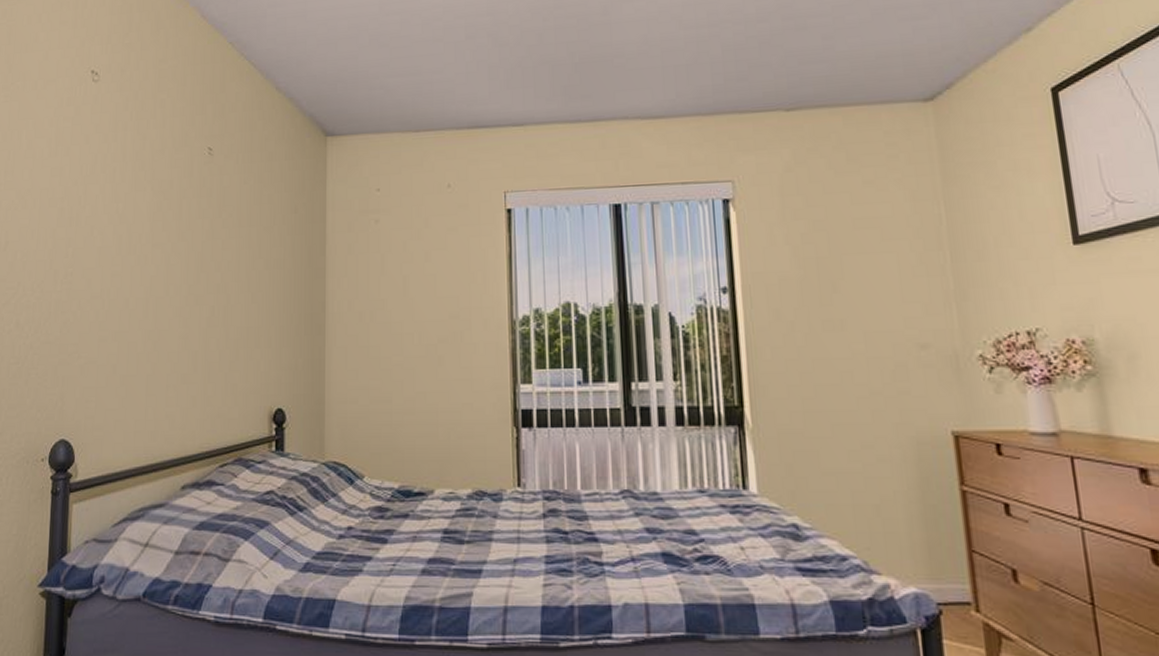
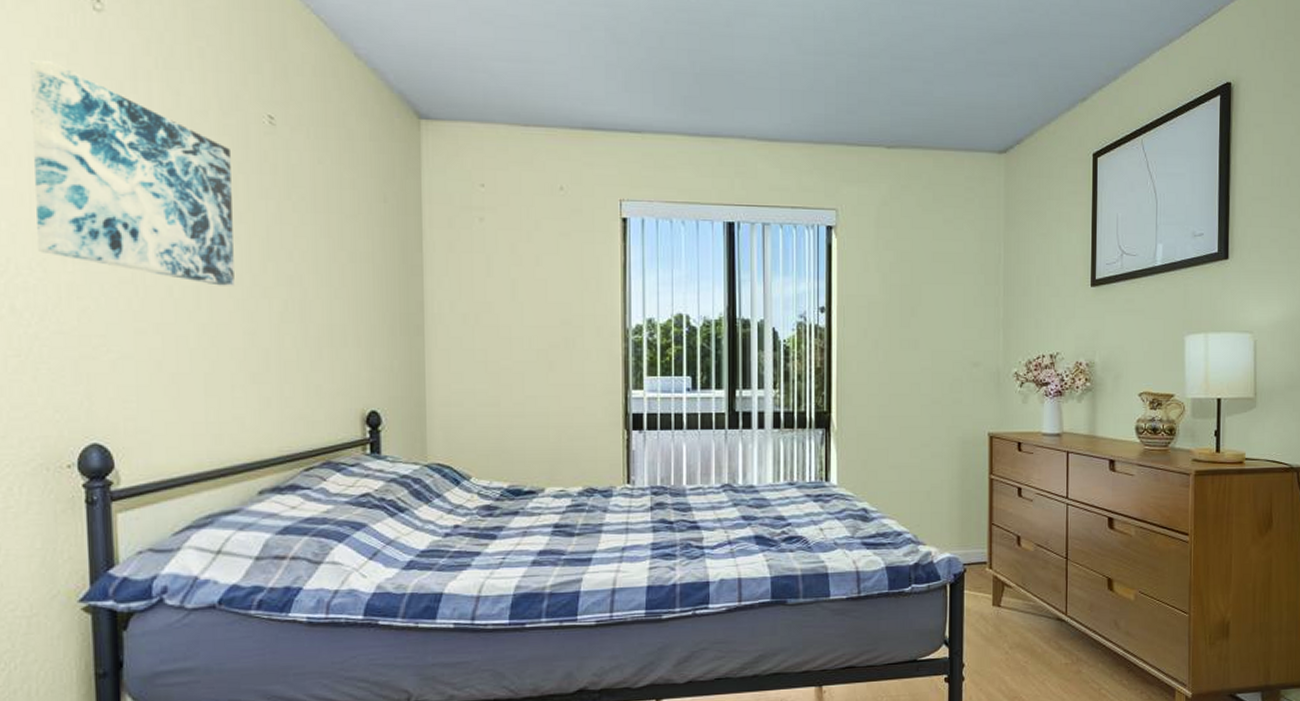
wall art: none [39,124,179,297] -> present [30,60,235,286]

